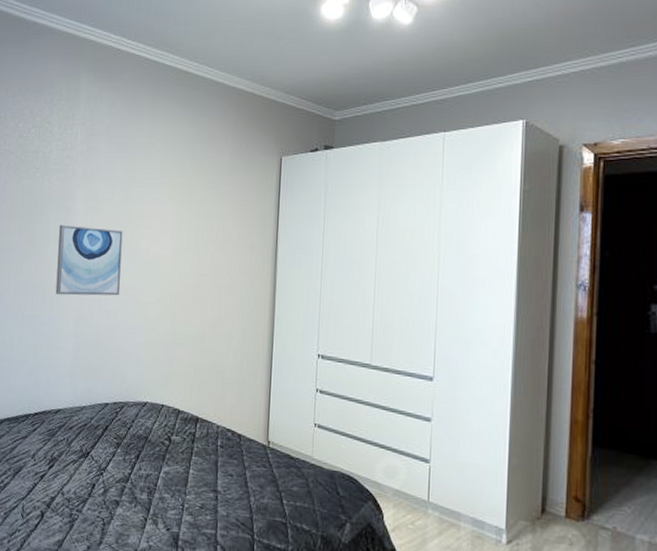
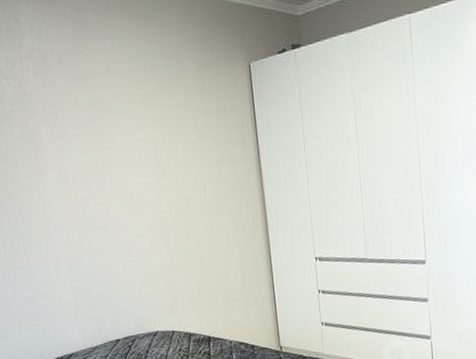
wall art: present [55,224,123,296] -> none [30,165,110,242]

